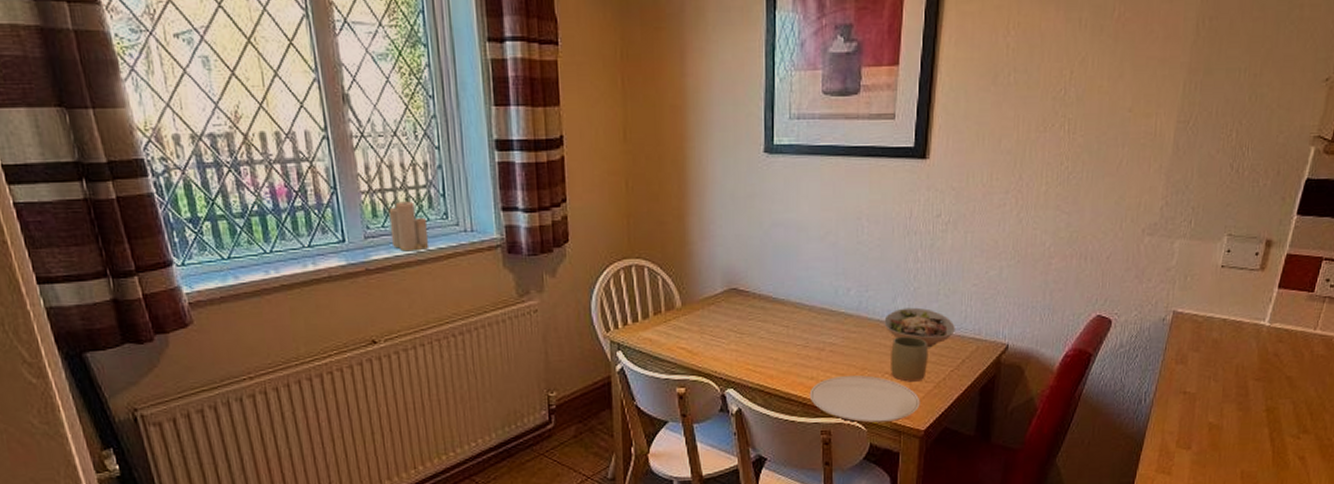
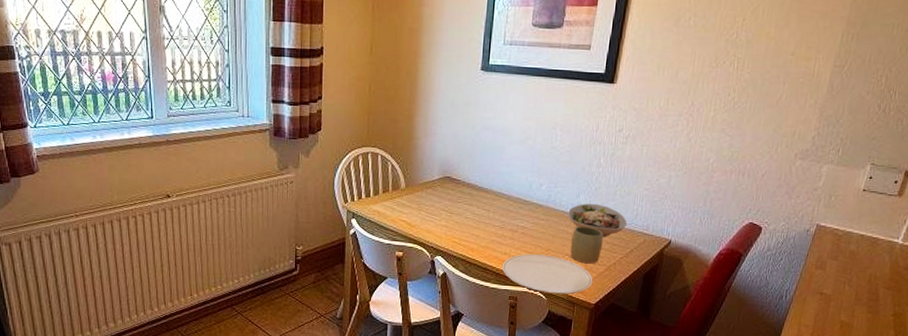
candle: present [388,198,430,252] -> none [187,88,215,129]

